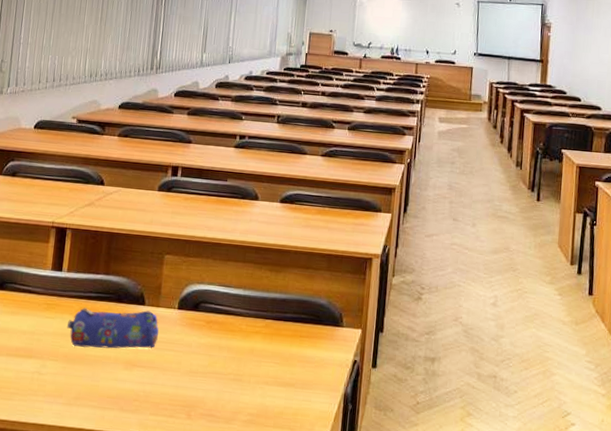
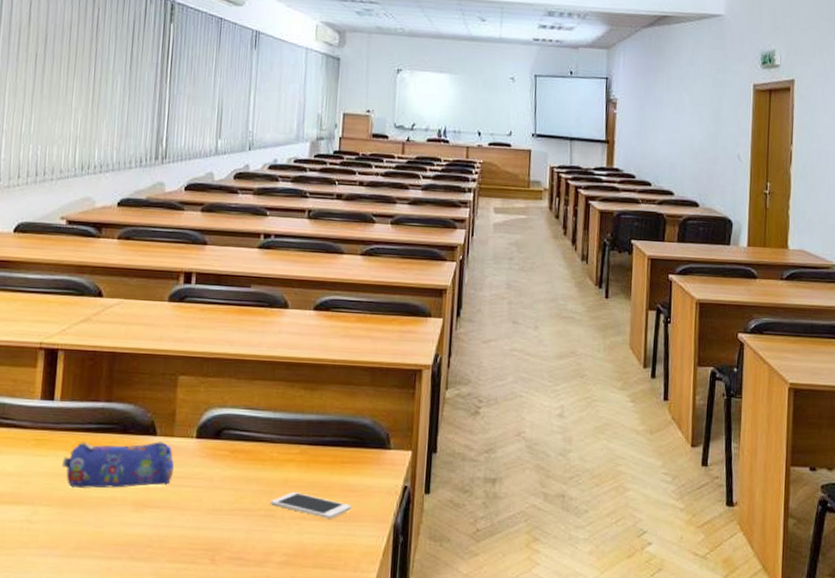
cell phone: none [238,360,308,385] -> present [270,492,352,519]

